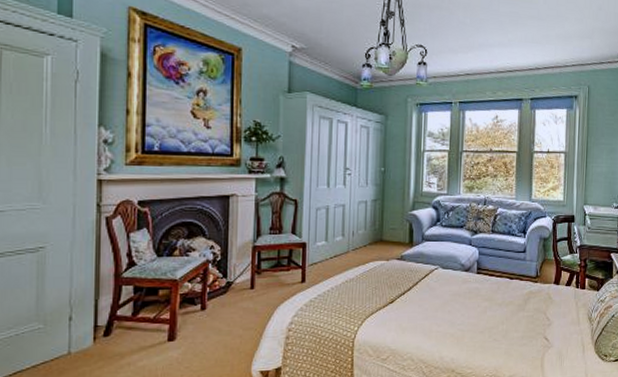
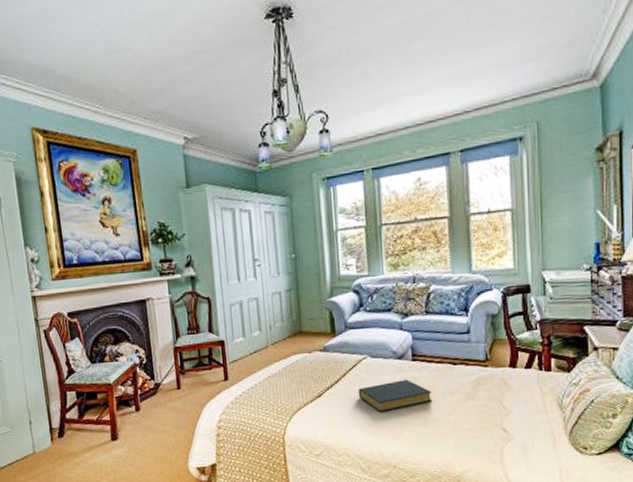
hardback book: none [427,290,491,320] -> present [358,380,433,413]

